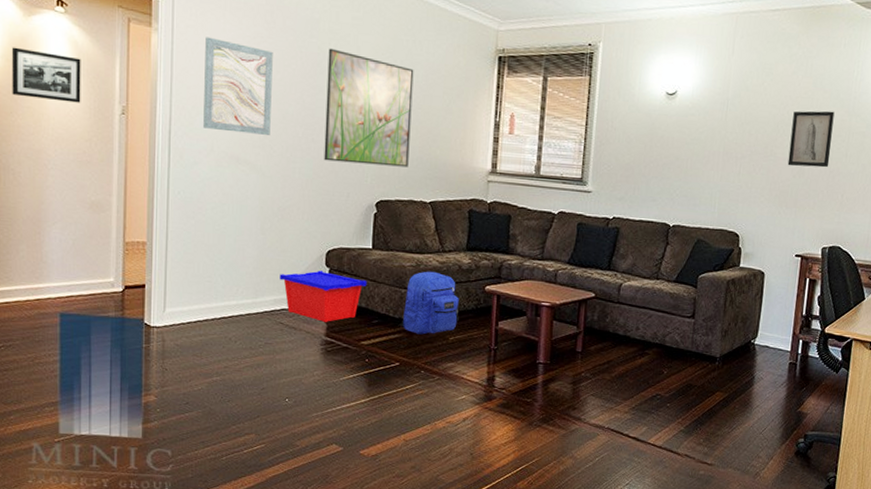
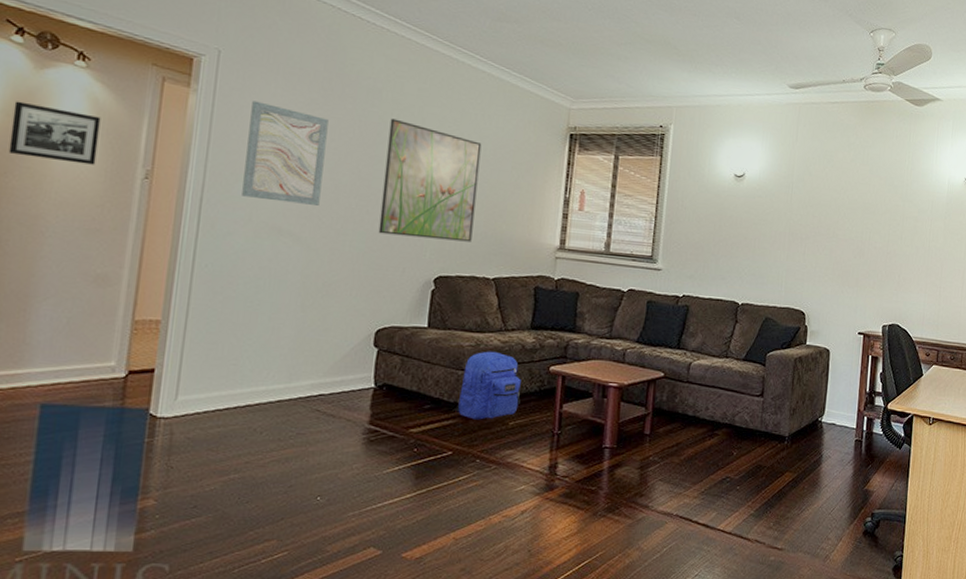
storage bin: present [279,270,367,323] -> none [319,351,420,410]
wall art: present [787,111,835,168] -> none [849,195,890,250]

